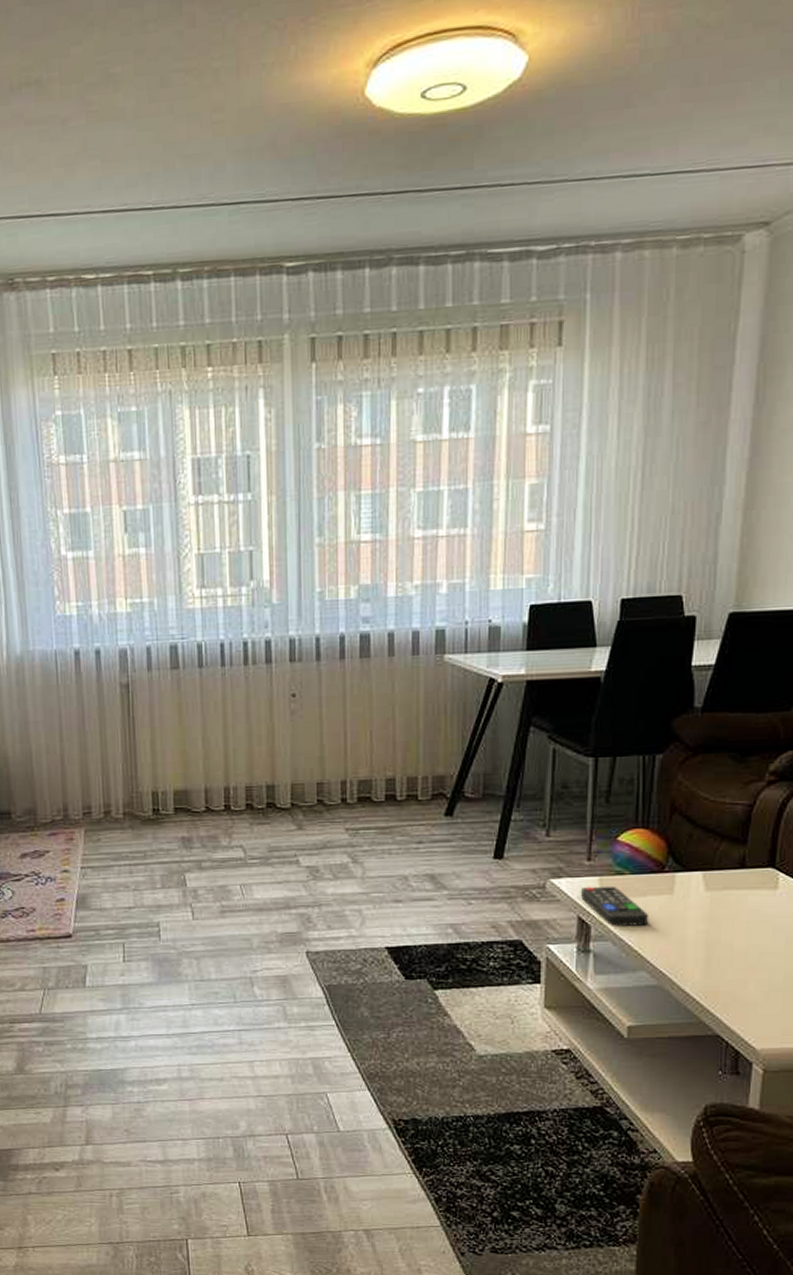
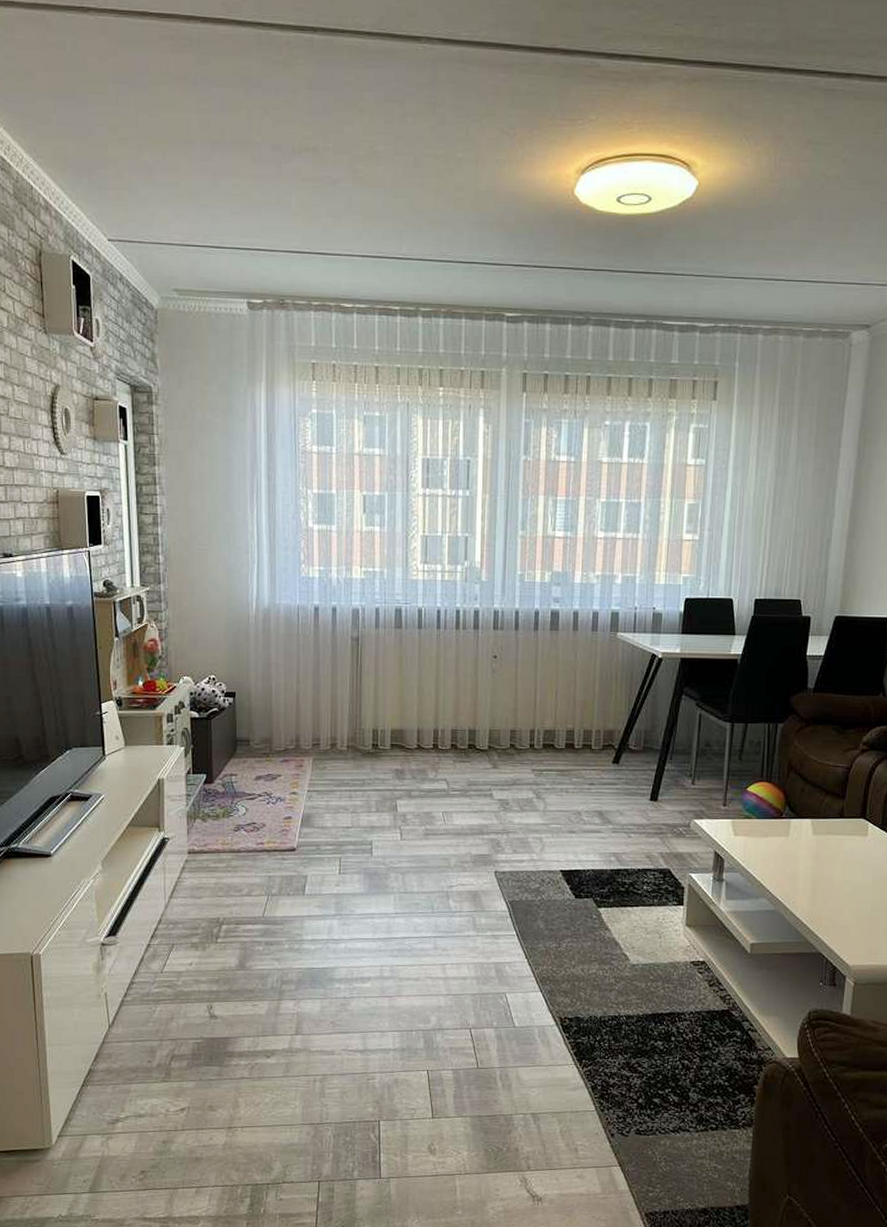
remote control: present [580,885,649,926] -> none [716,827,770,861]

